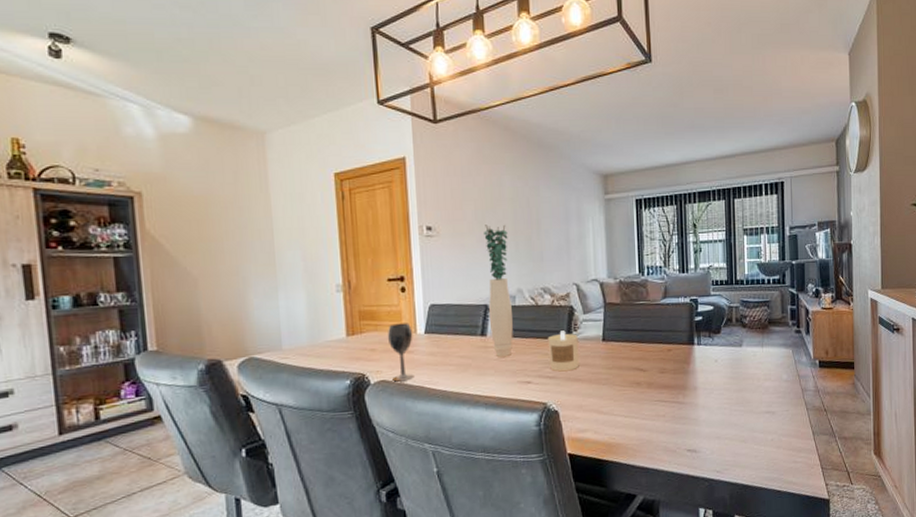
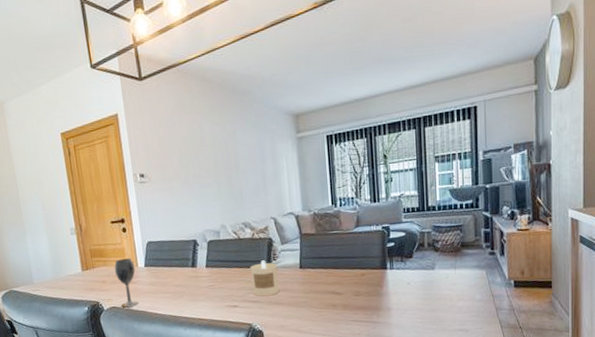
vase: present [484,225,514,358] -> none [189,168,220,286]

